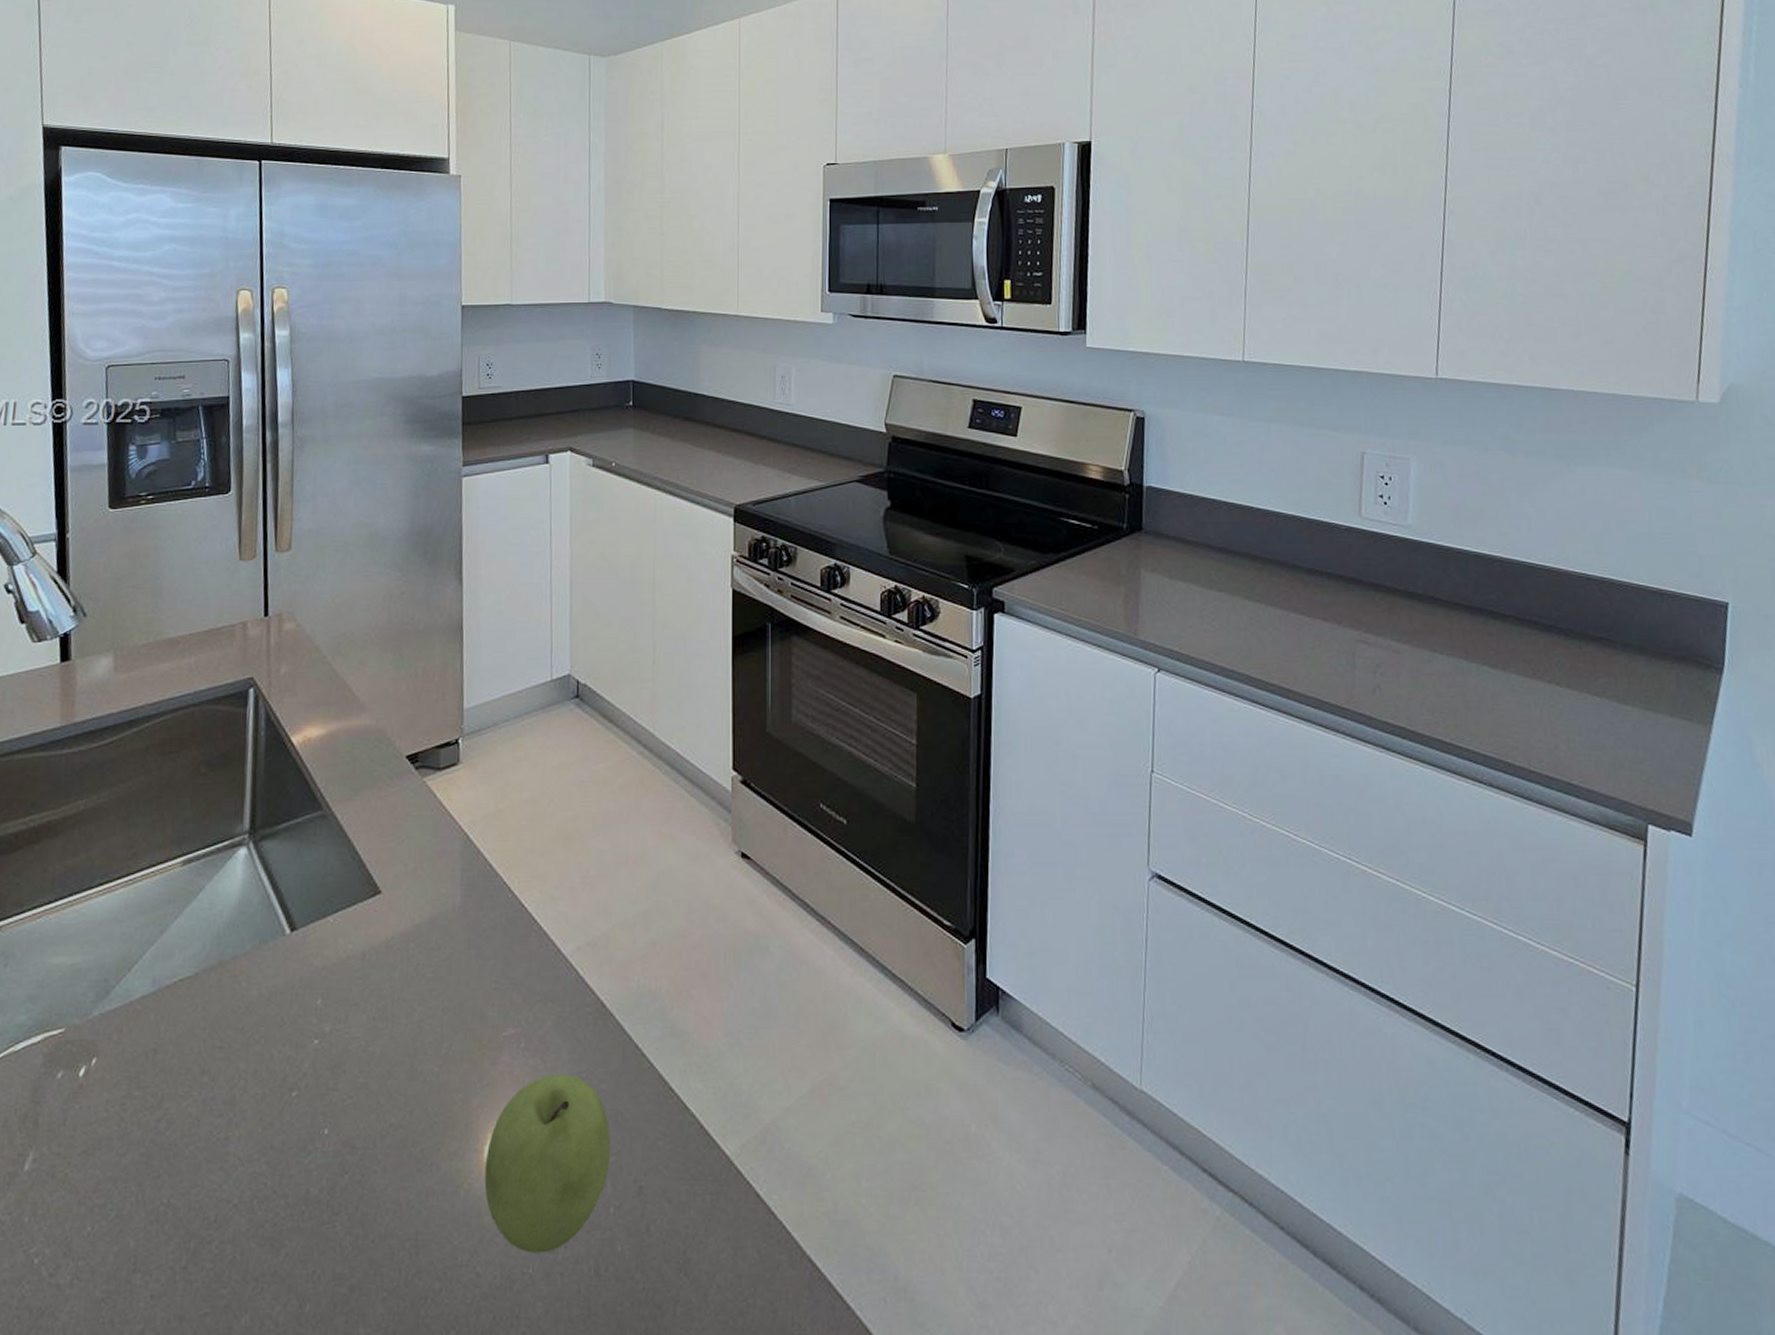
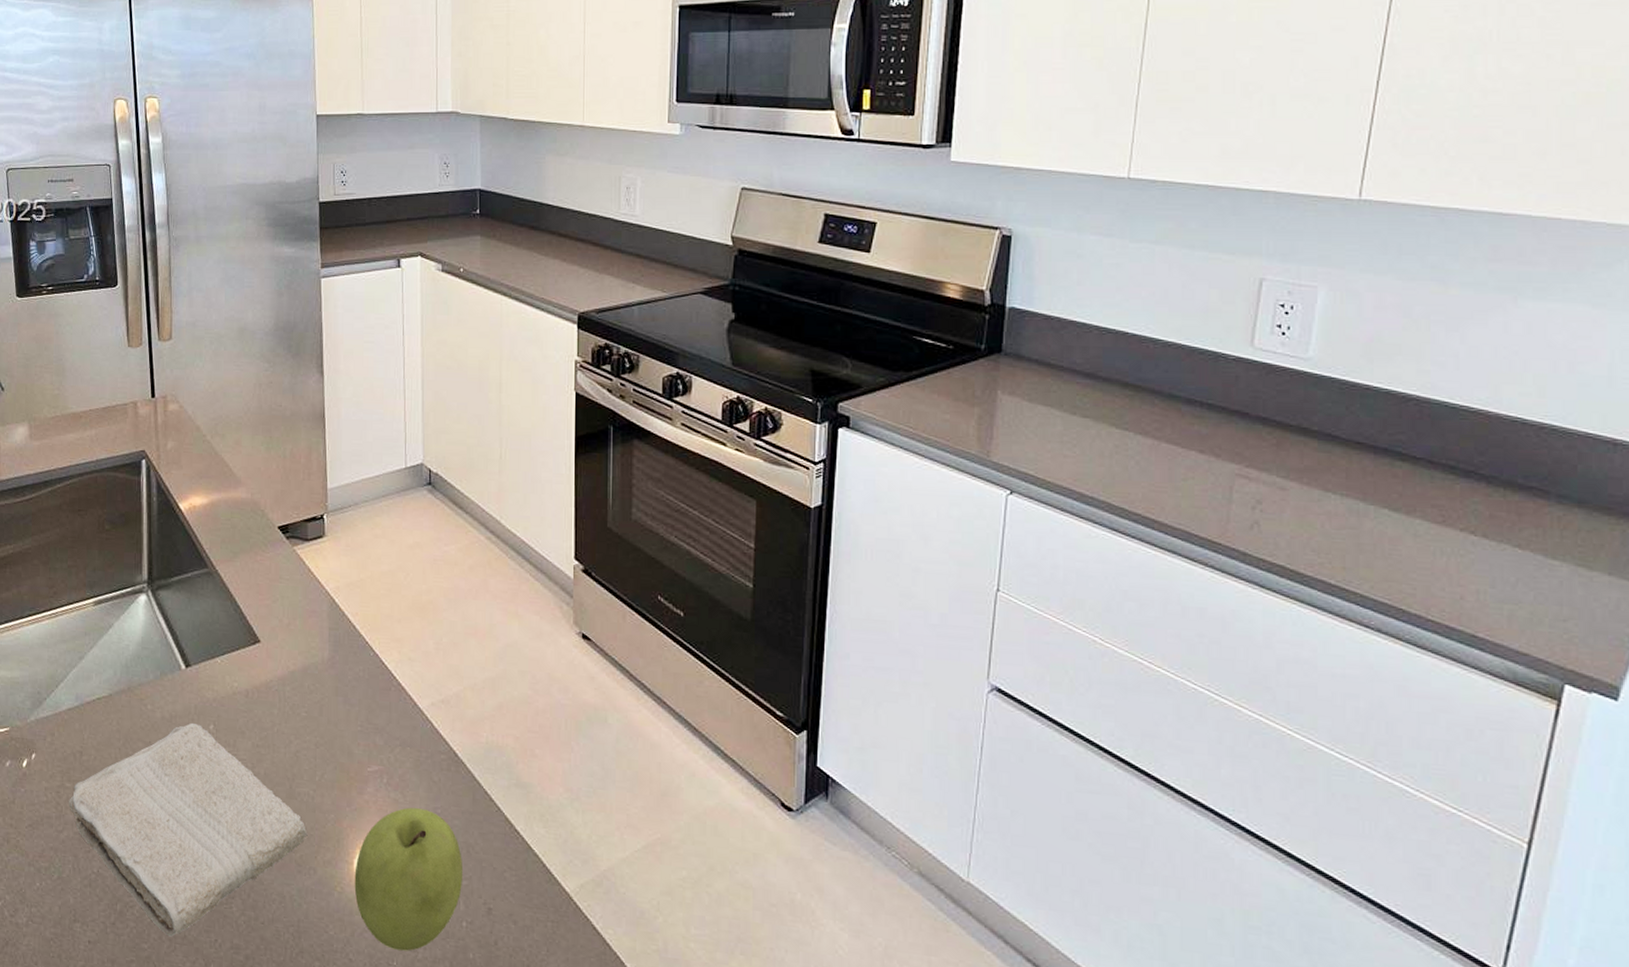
washcloth: none [135,998,431,1275] -> present [69,722,308,937]

